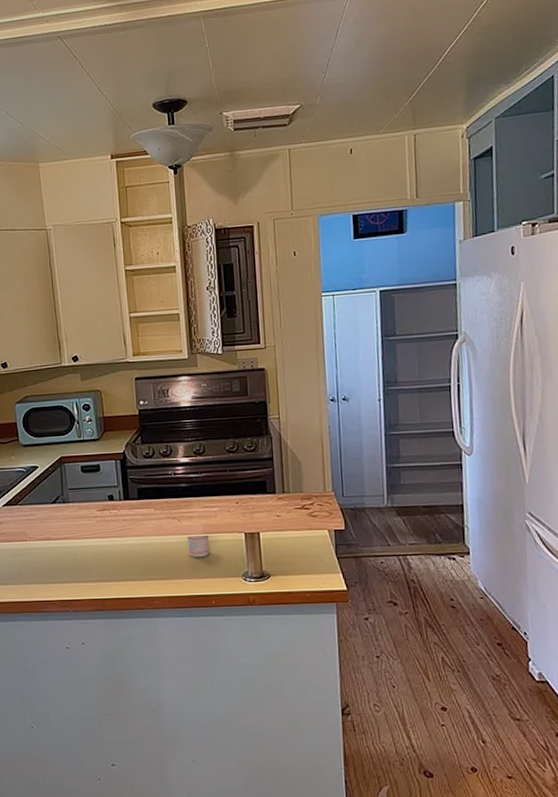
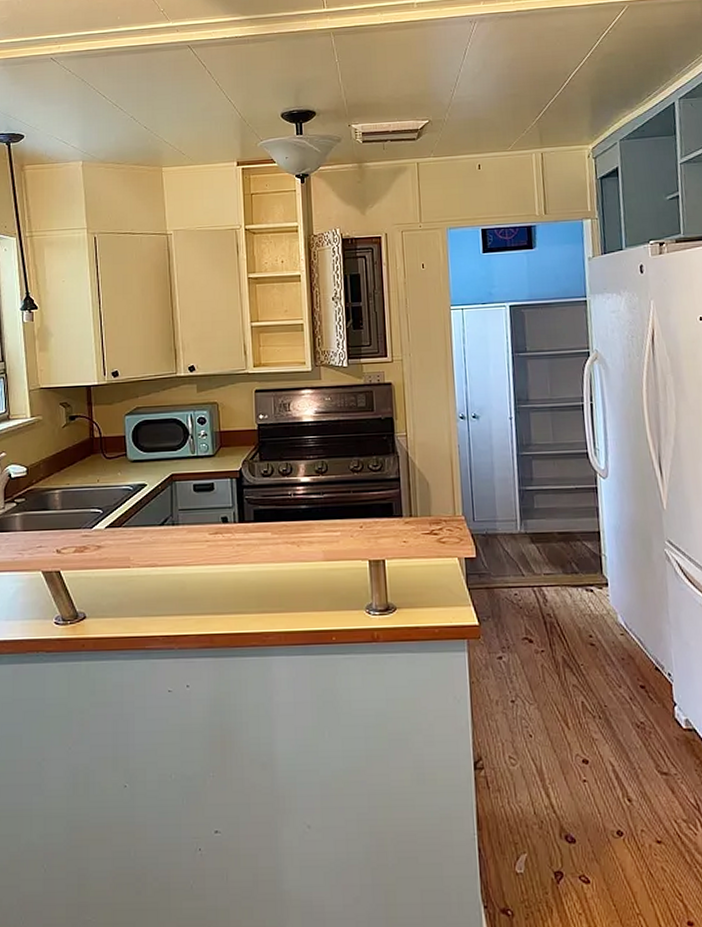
beverage can: present [187,534,210,558] -> none [307,561,331,588]

